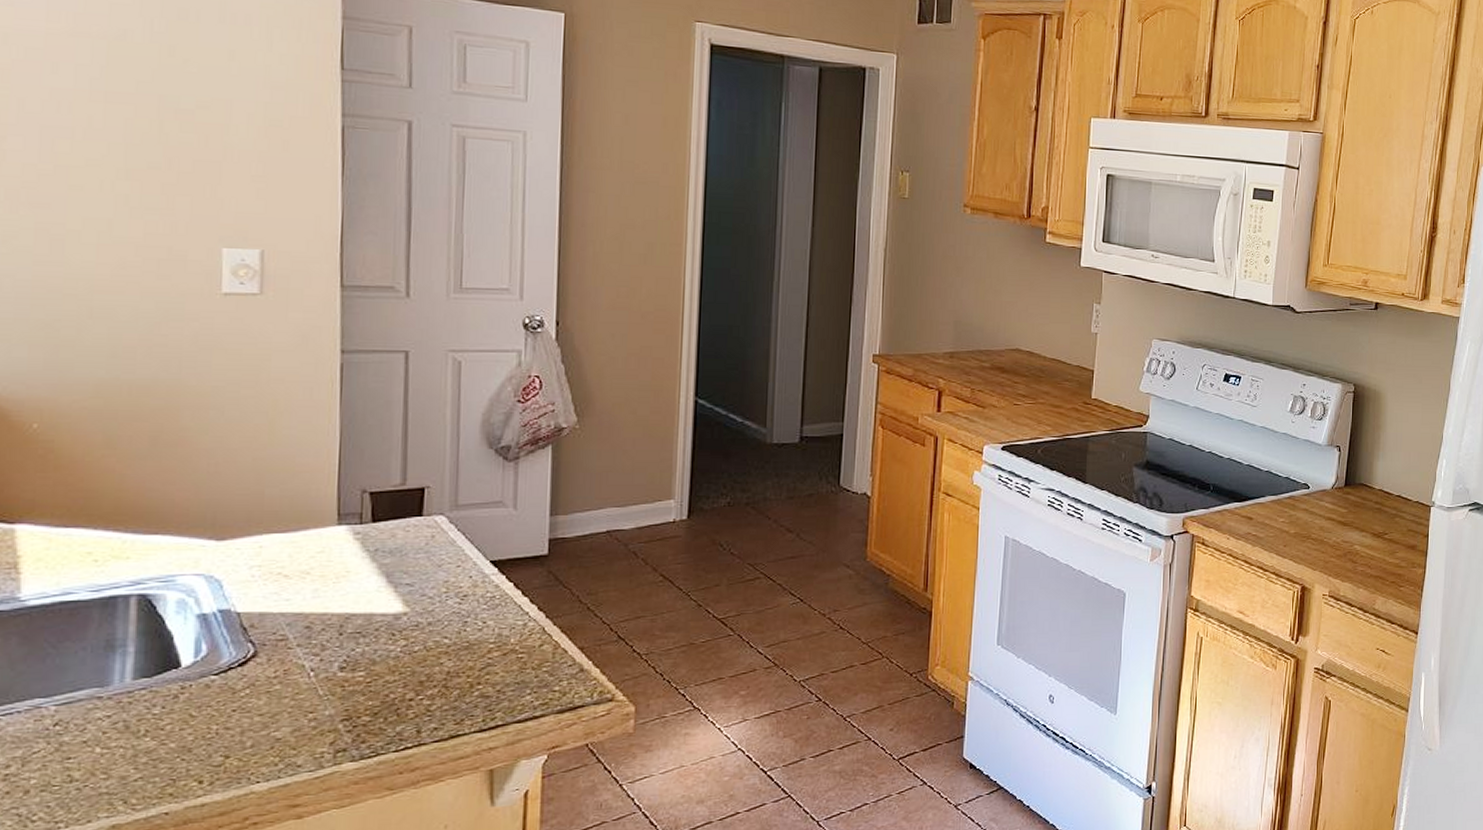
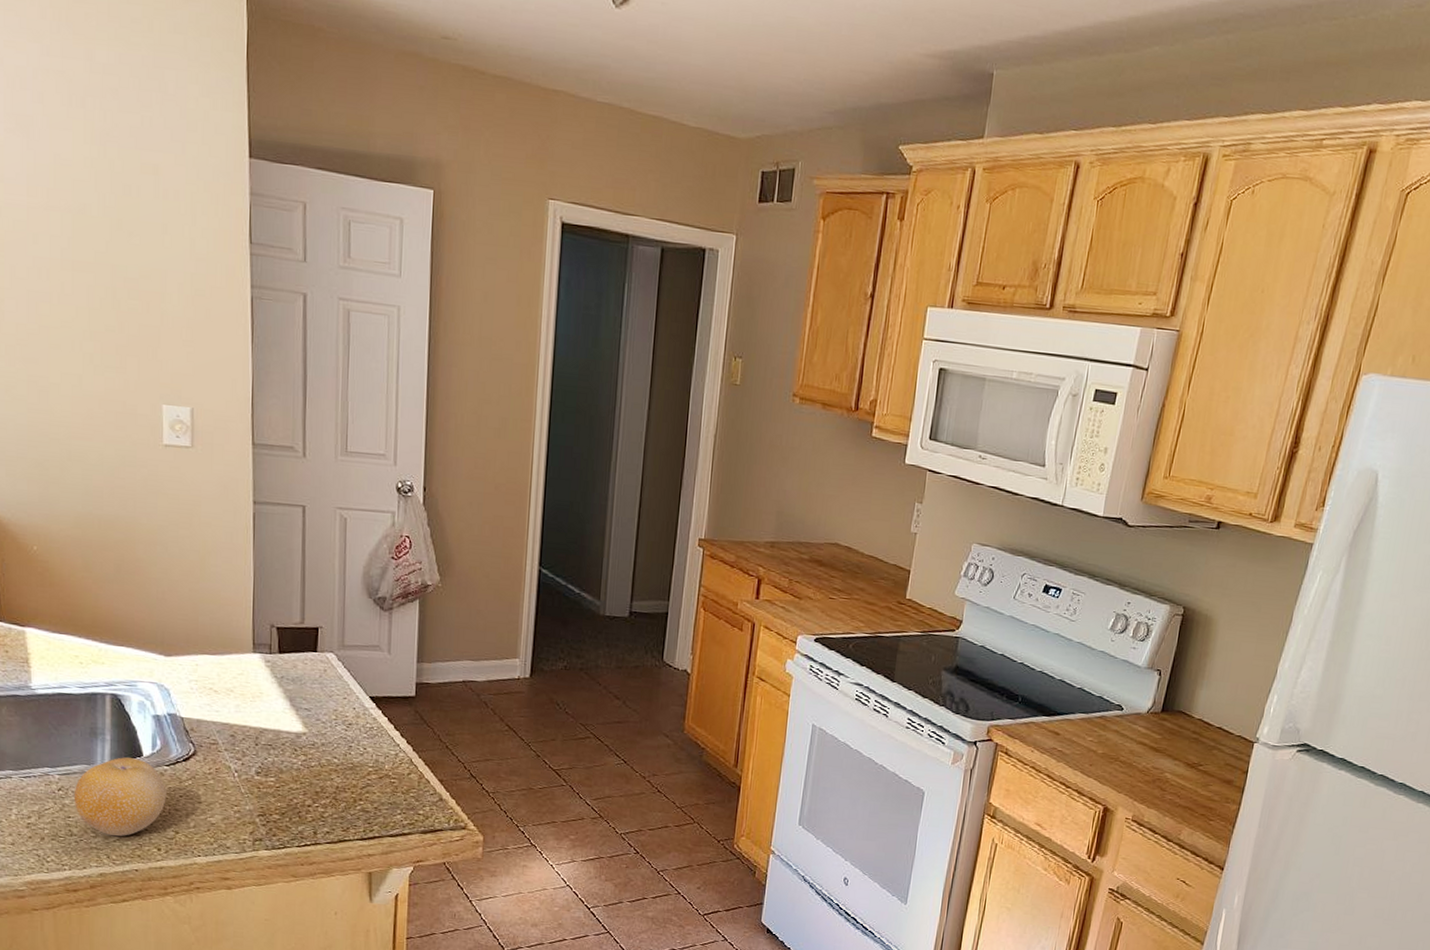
fruit: none [76,671,214,775] -> present [73,757,167,837]

